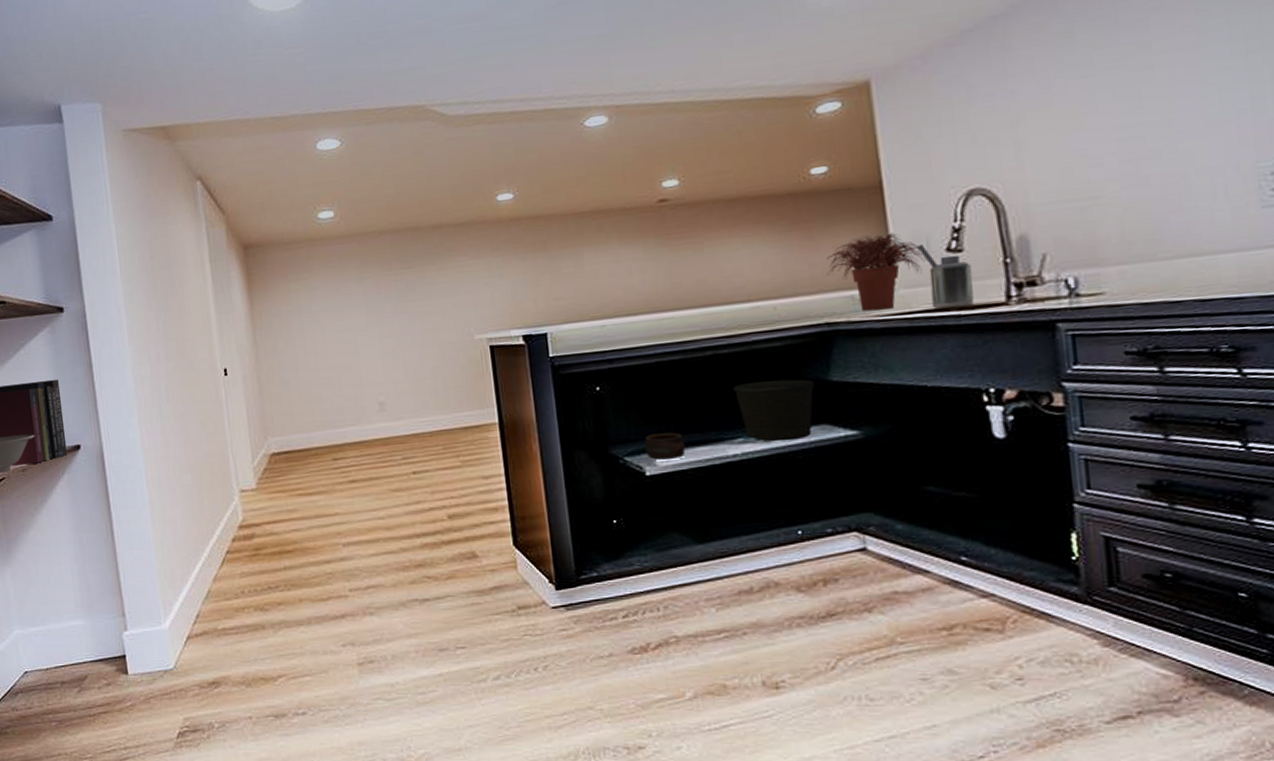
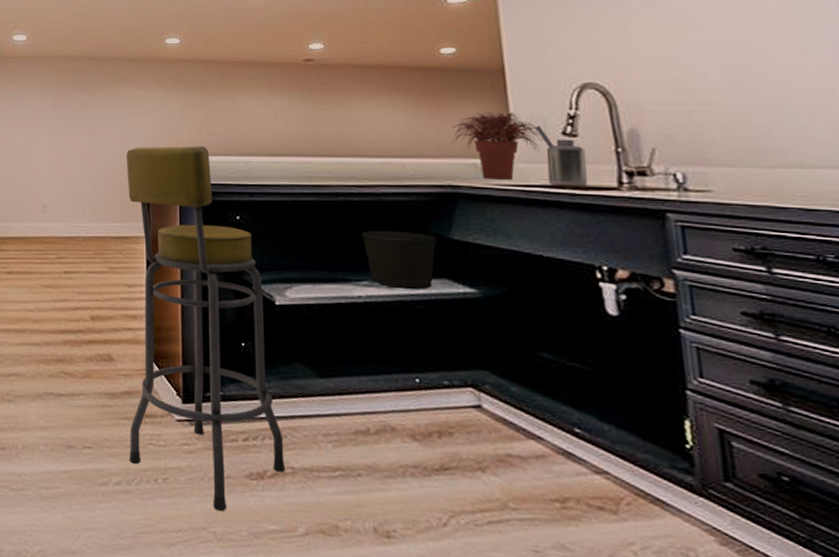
bar stool: none [466,313,668,688] -> present [126,145,285,511]
pottery: present [644,432,686,461] -> none [276,266,314,293]

